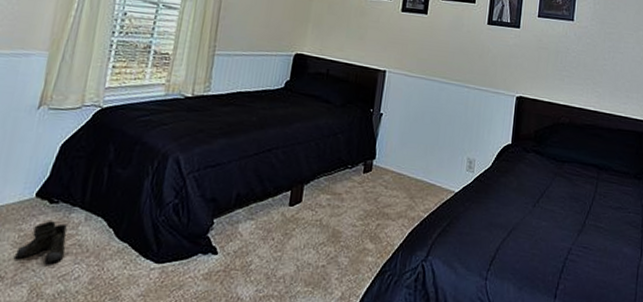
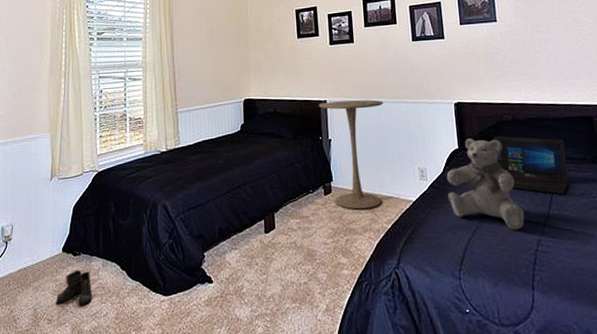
pedestal table: none [373,72,445,194] -> present [319,99,383,210]
teddy bear: none [491,135,562,236] -> present [446,138,525,230]
laptop: none [545,137,612,205] -> present [493,136,569,194]

